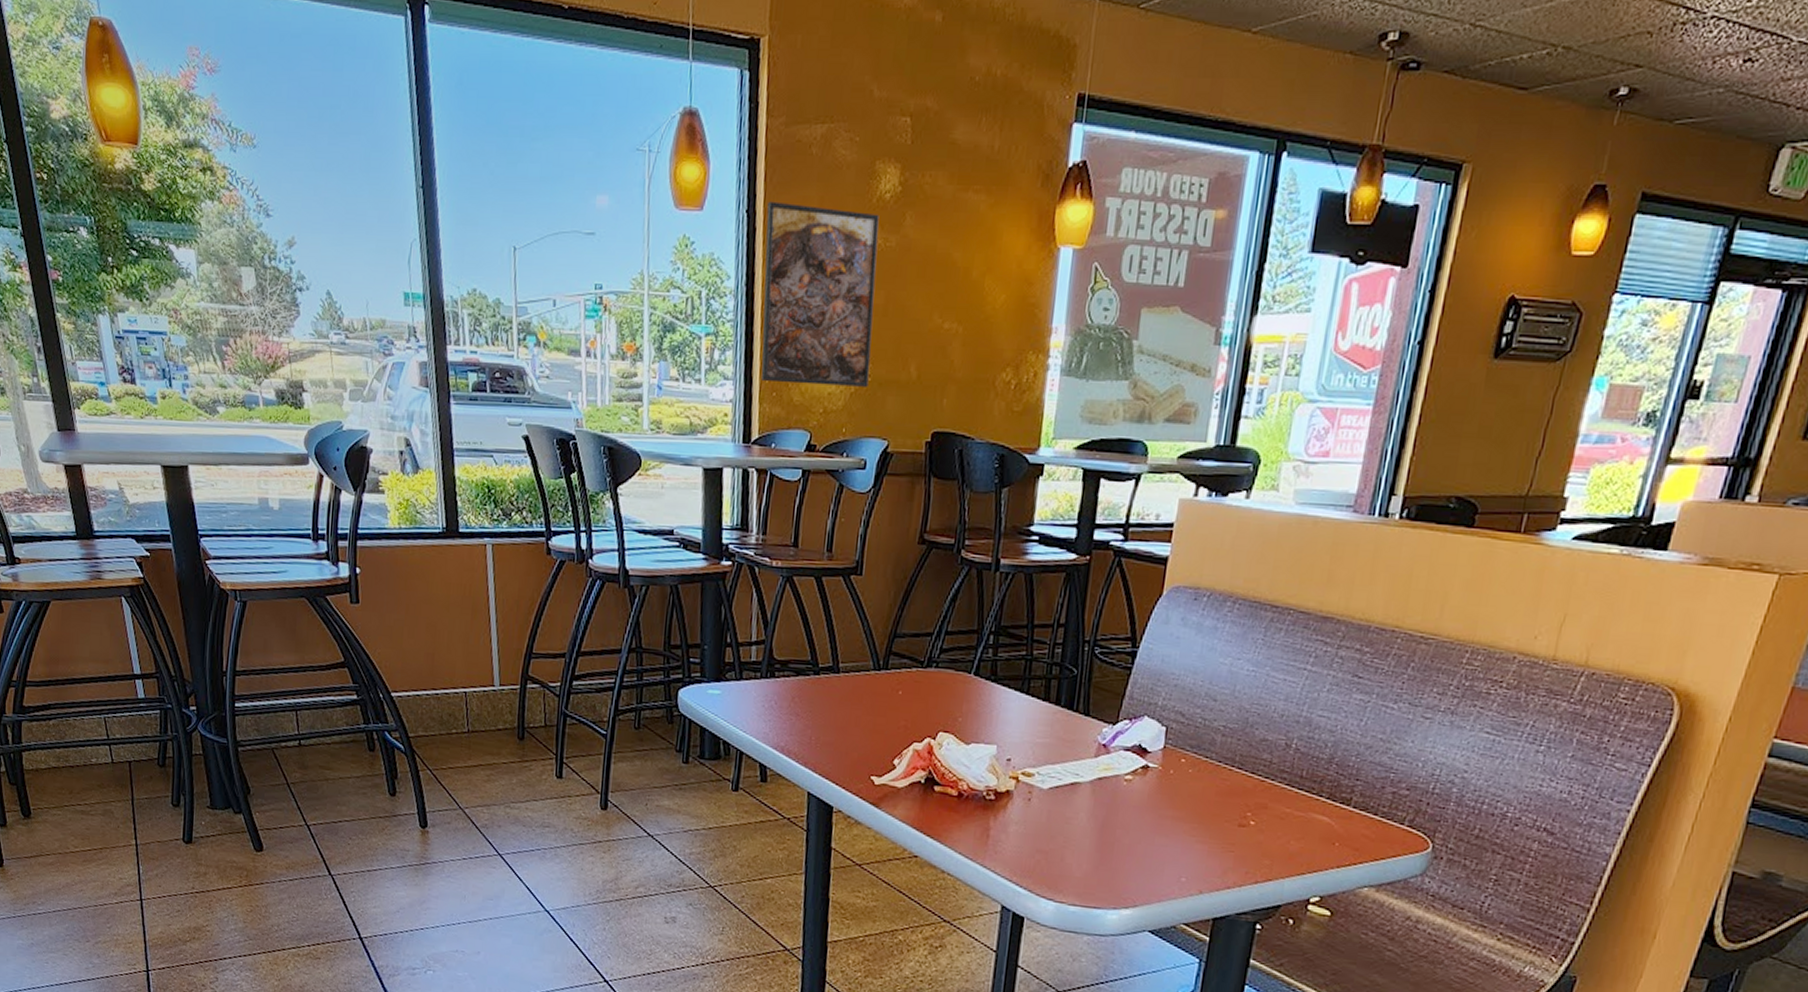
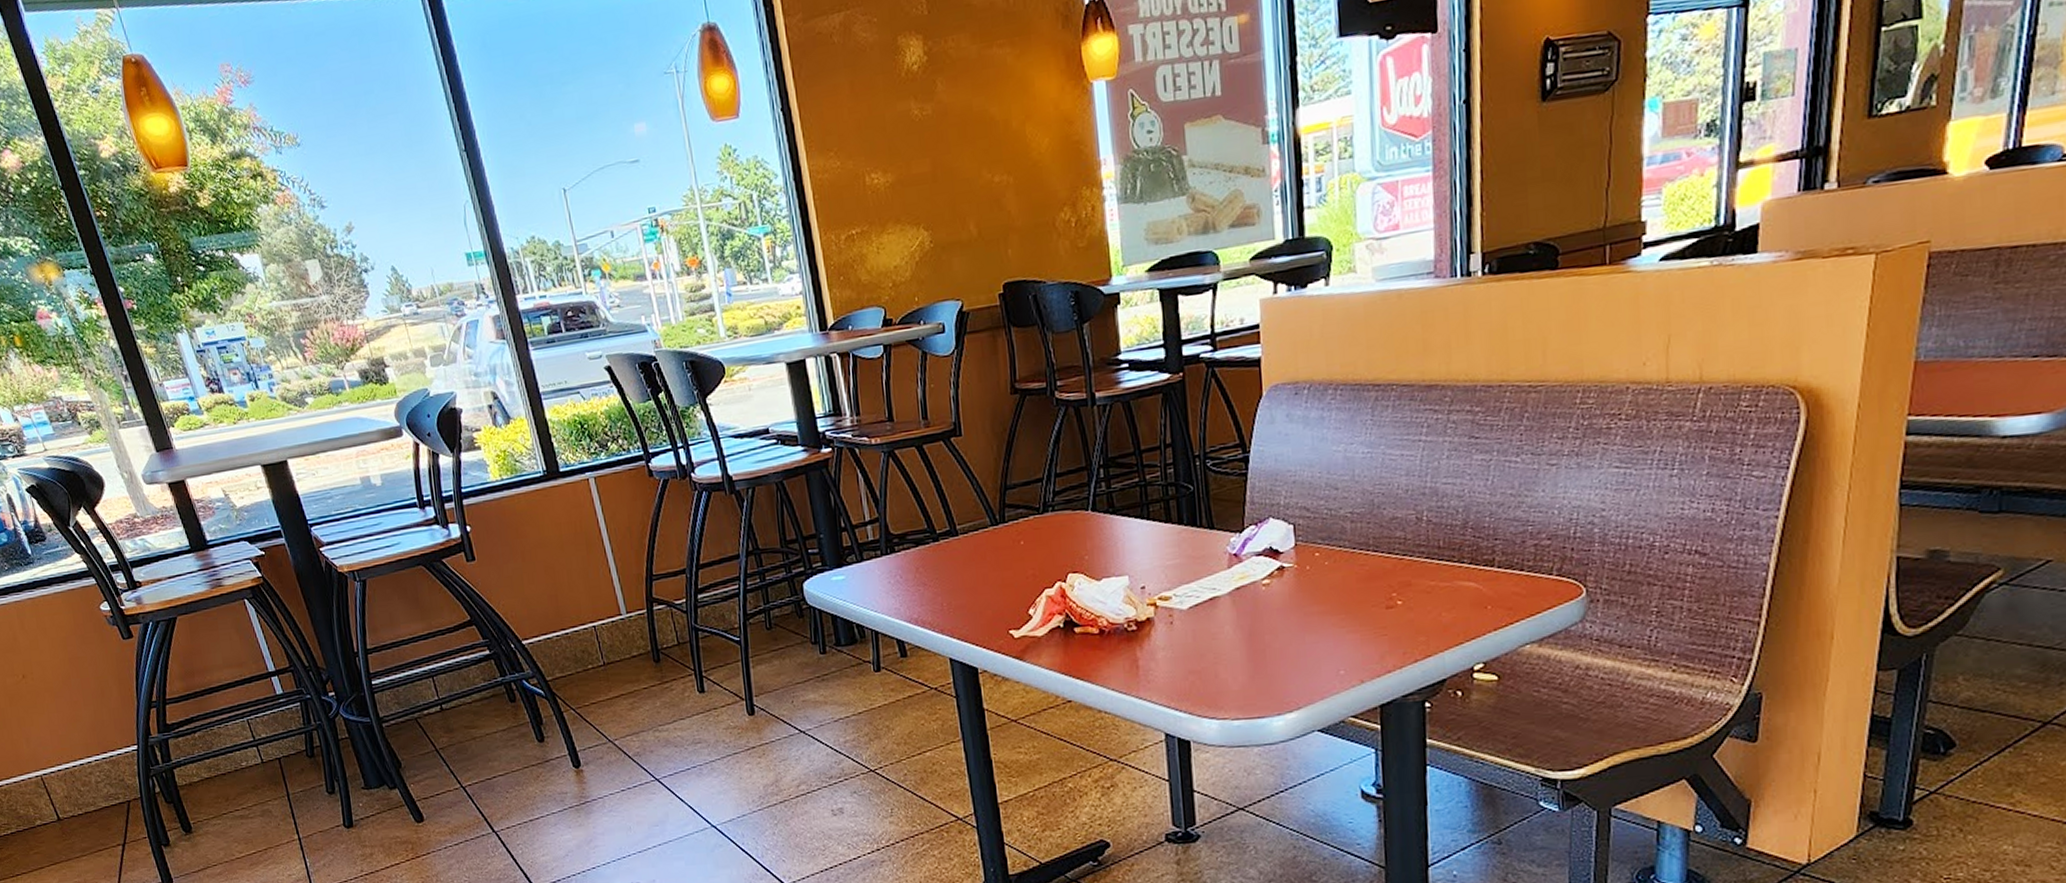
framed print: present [761,201,880,387] -> none [800,86,932,267]

